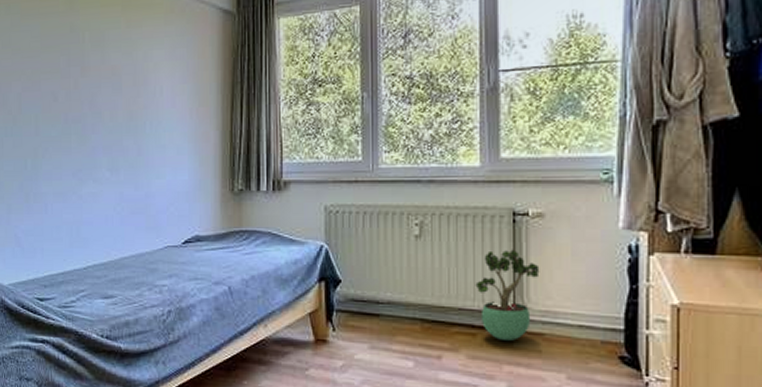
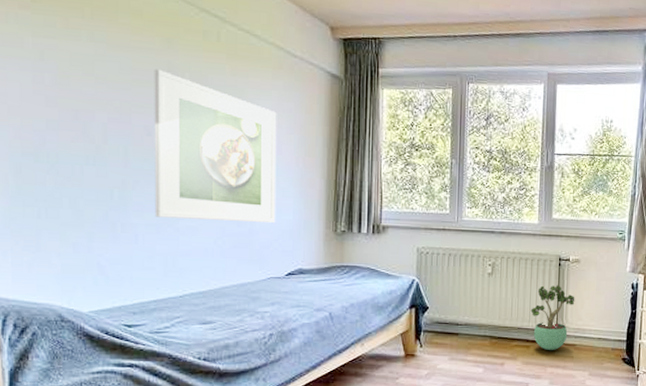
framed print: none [59,32,172,185] -> present [154,69,277,224]

